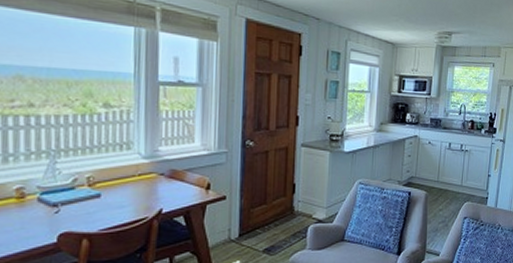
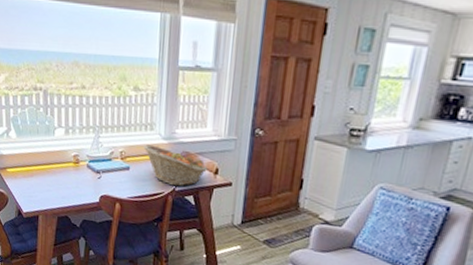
fruit basket: none [119,166,199,209] -> present [143,144,208,186]

